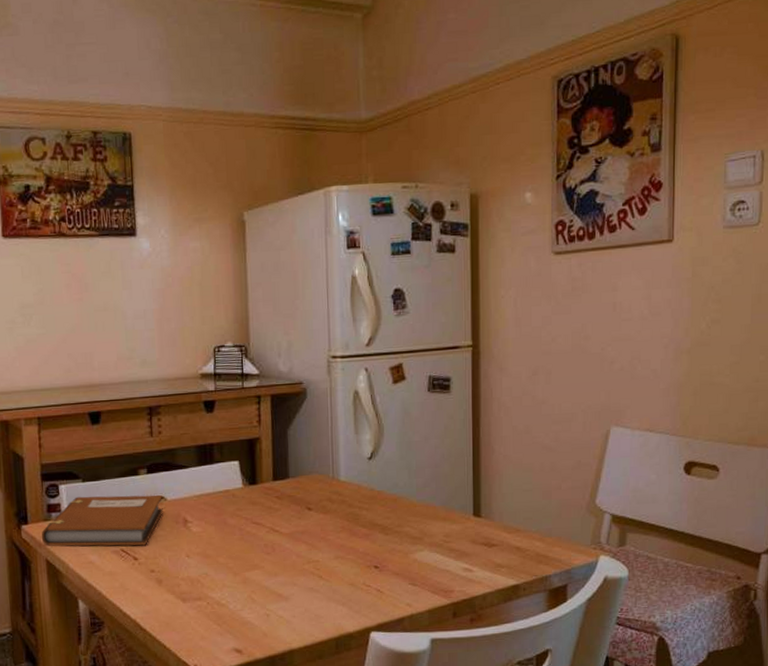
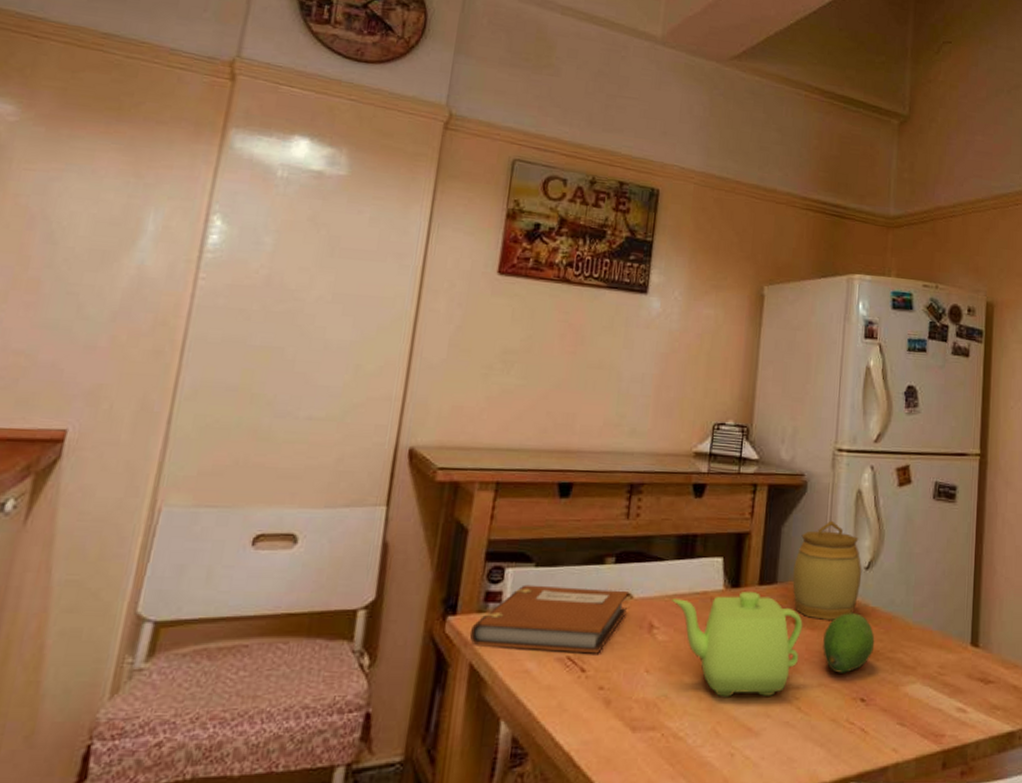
teapot: none [200,486,316,572] -> present [672,590,803,697]
jar: none [302,420,366,505] -> present [792,520,862,620]
fruit: none [336,497,383,547] -> present [823,613,875,673]

